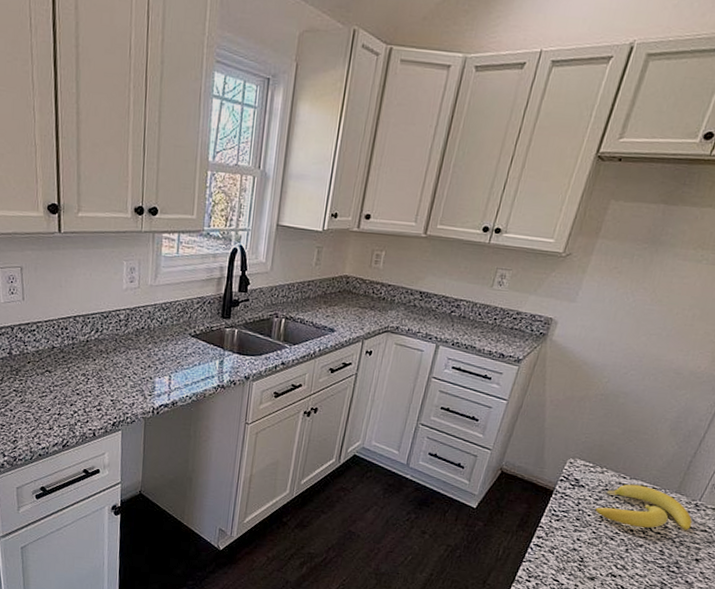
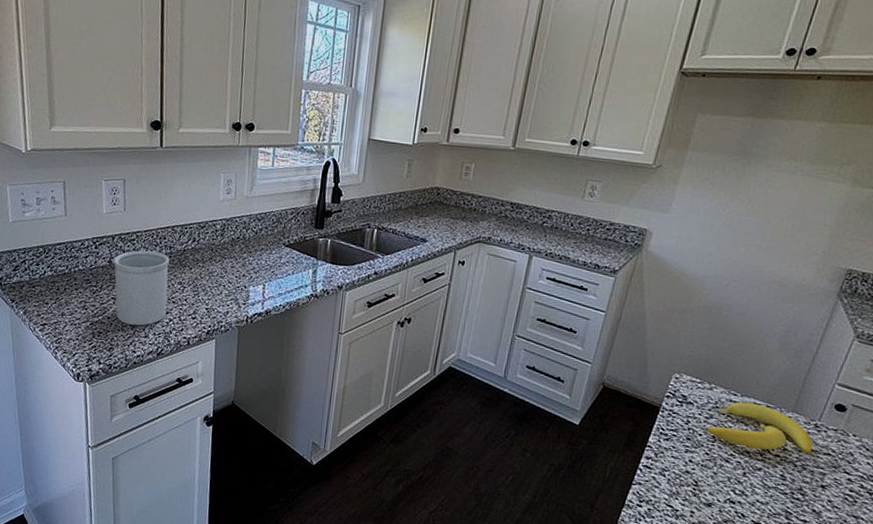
utensil holder: none [13,341,72,418] -> present [113,250,170,326]

